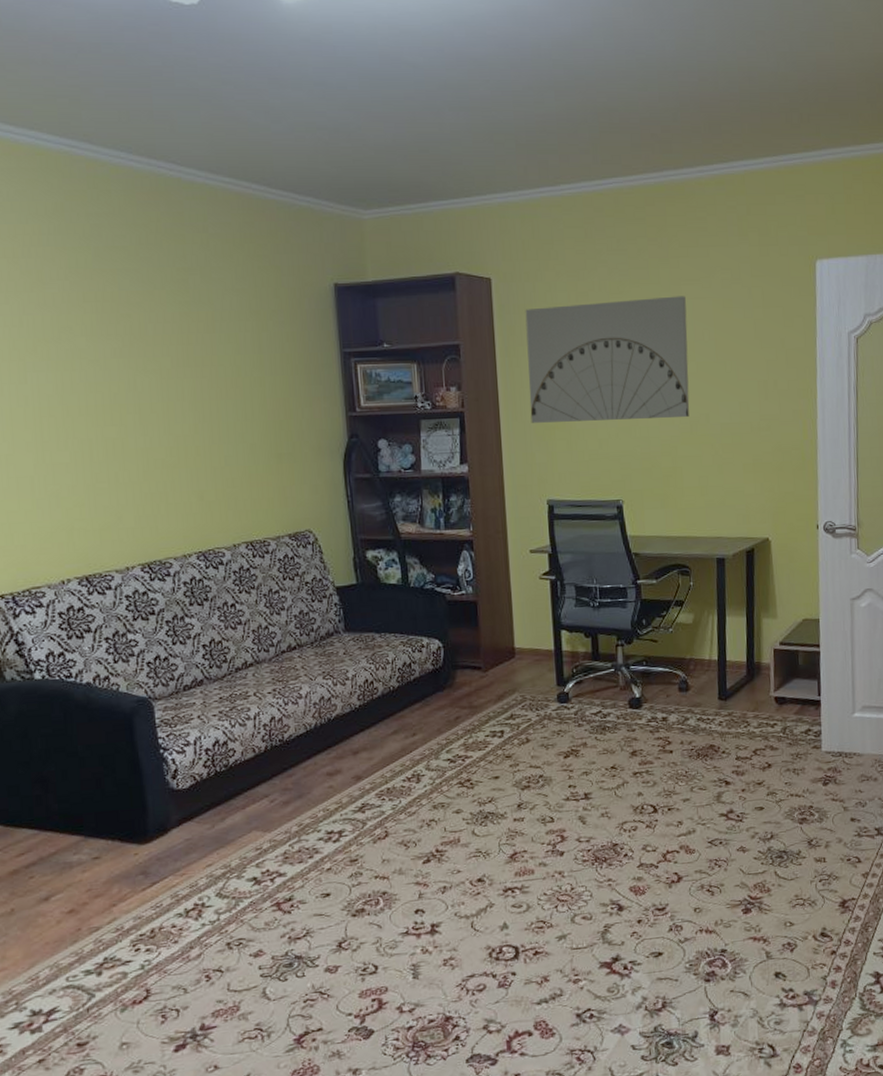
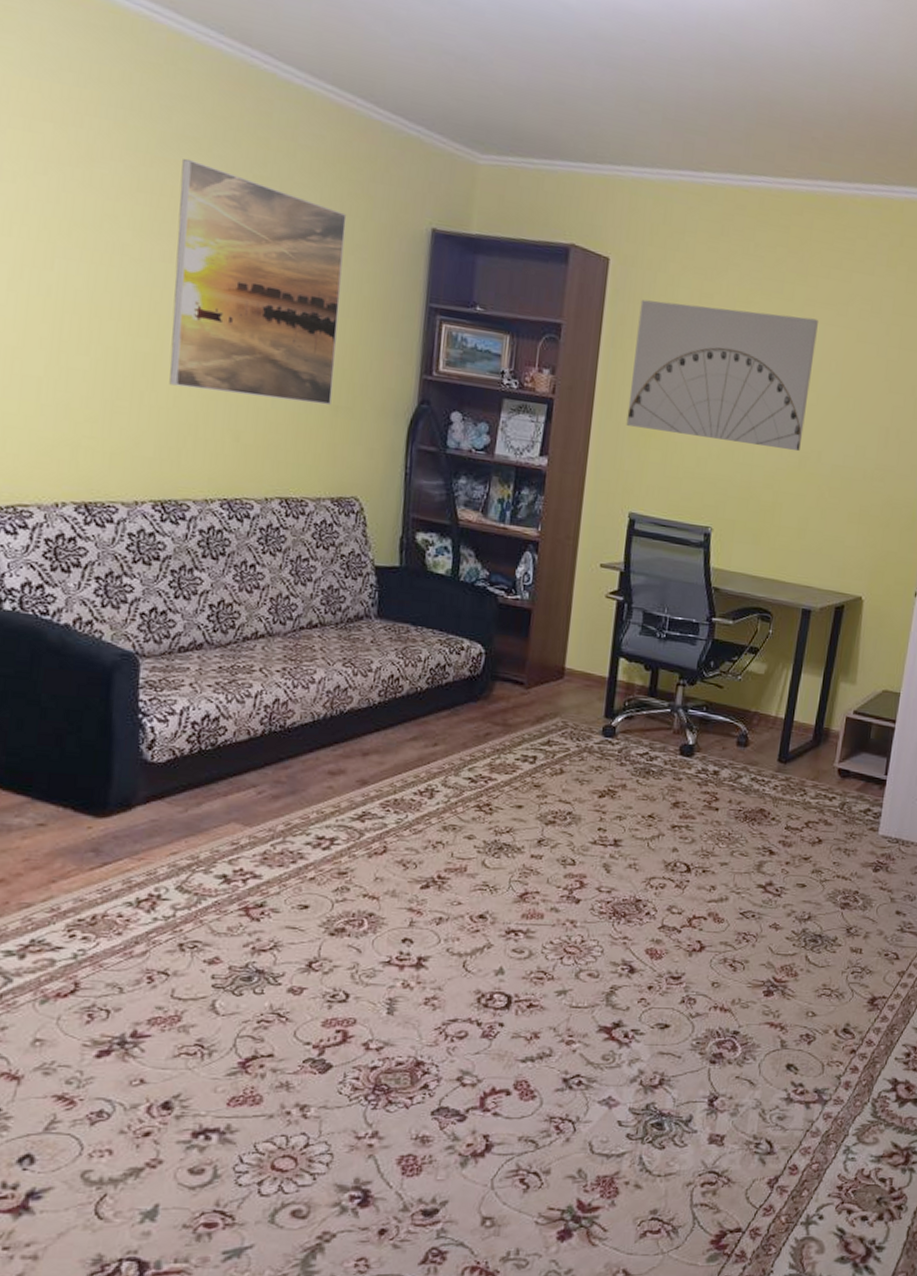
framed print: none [116,265,275,462] -> present [169,158,347,406]

